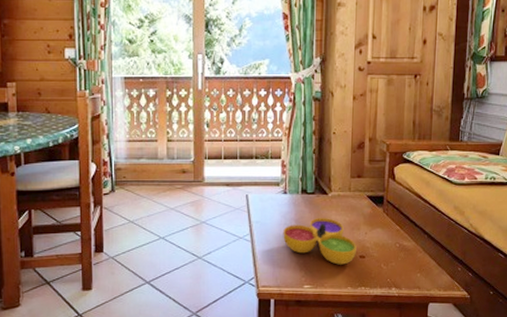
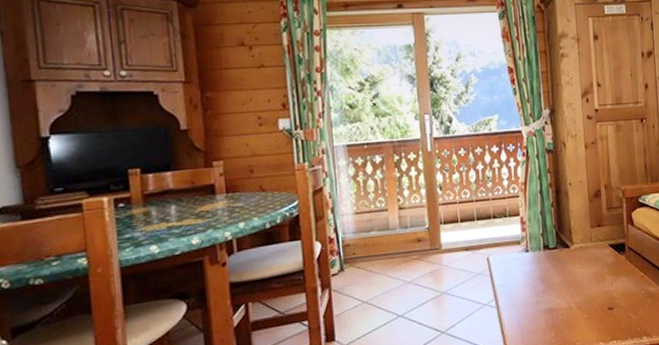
decorative bowl: present [283,218,357,265] -> none [528,272,604,321]

